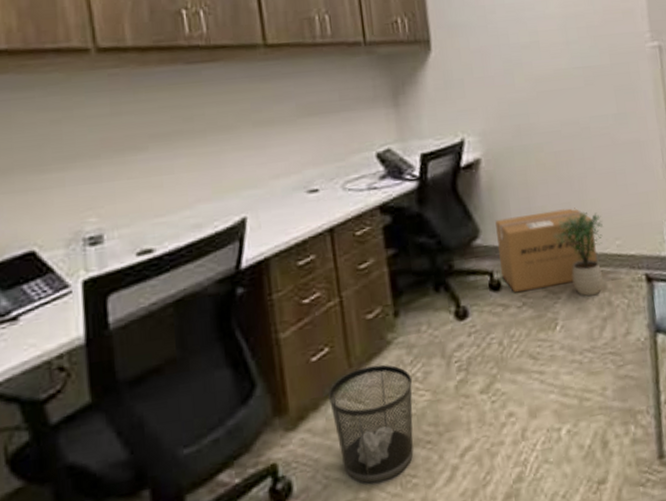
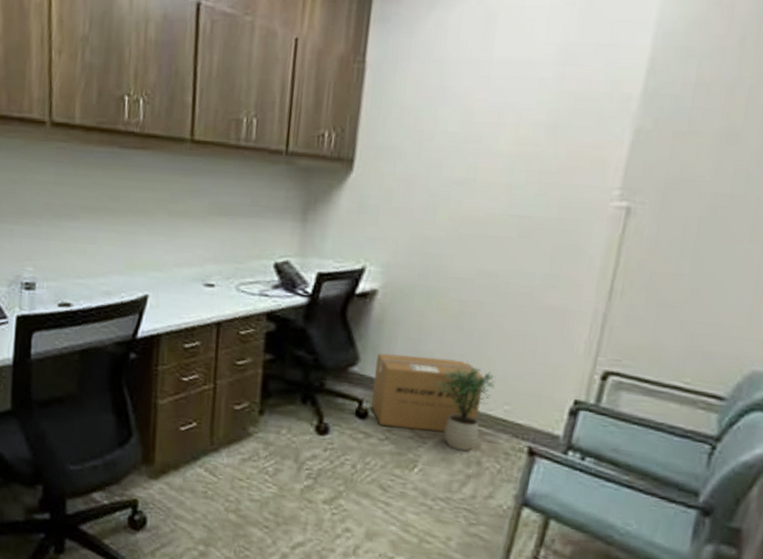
waste bin: present [328,364,414,484] -> none [188,448,263,545]

